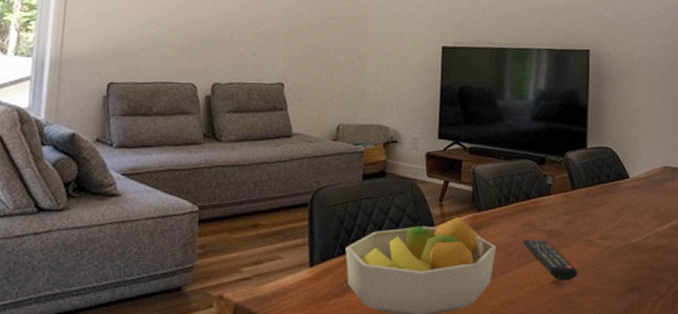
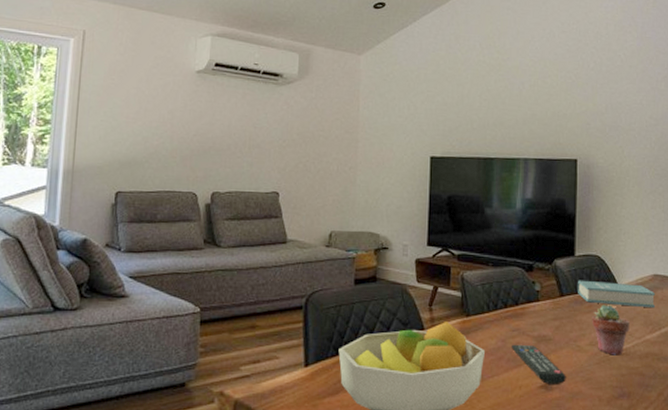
book: none [589,172,666,201] -> present [578,280,656,309]
potted succulent: none [603,197,641,249] -> present [591,304,630,356]

